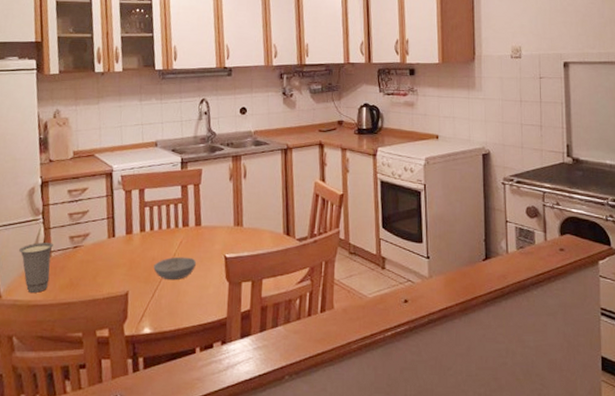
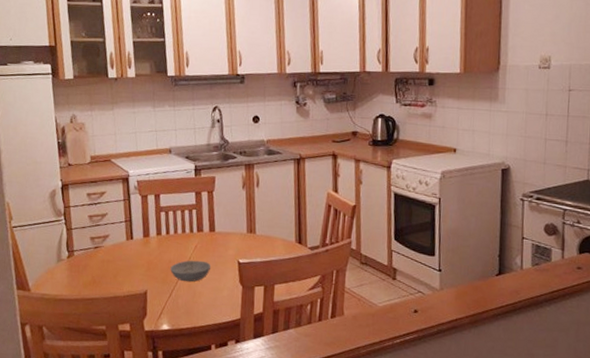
cup: present [18,242,54,293] -> none [43,242,77,288]

